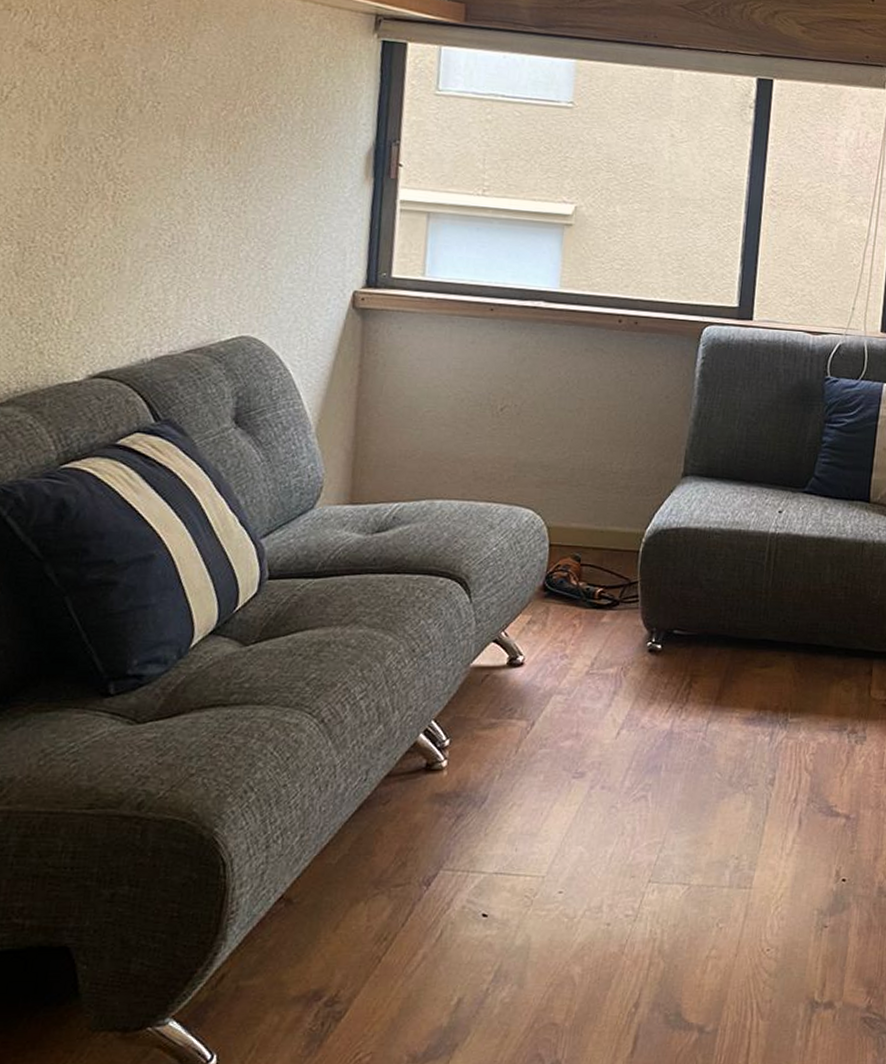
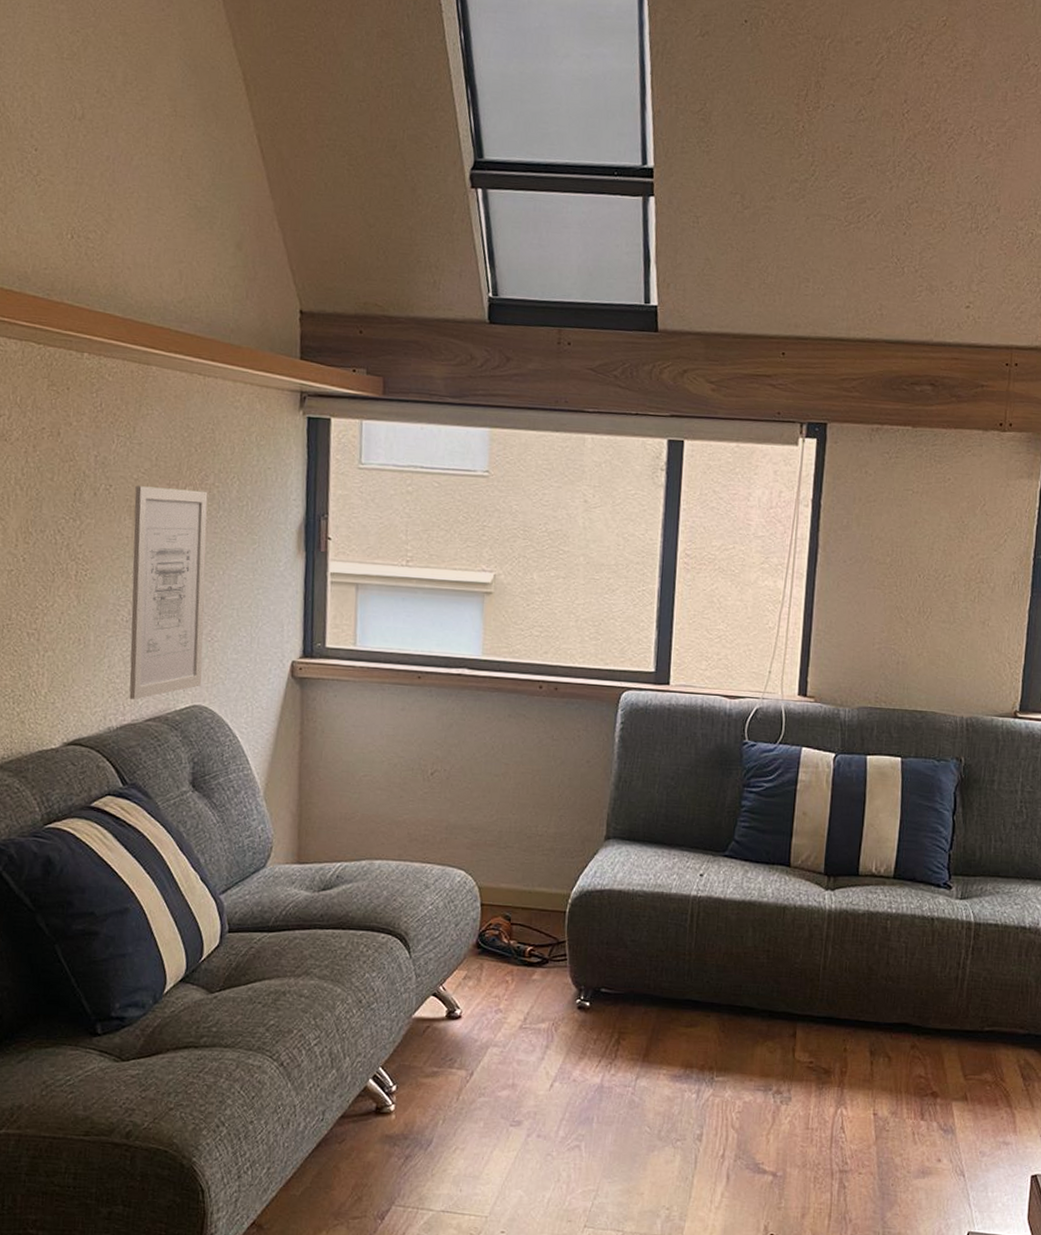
wall art: none [167,104,269,330] -> present [129,486,208,700]

